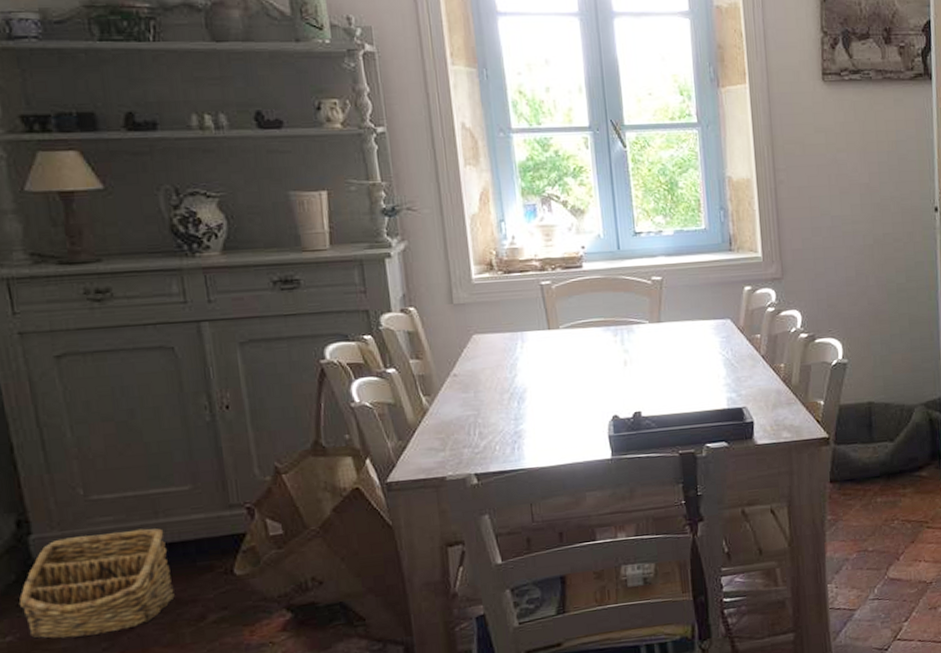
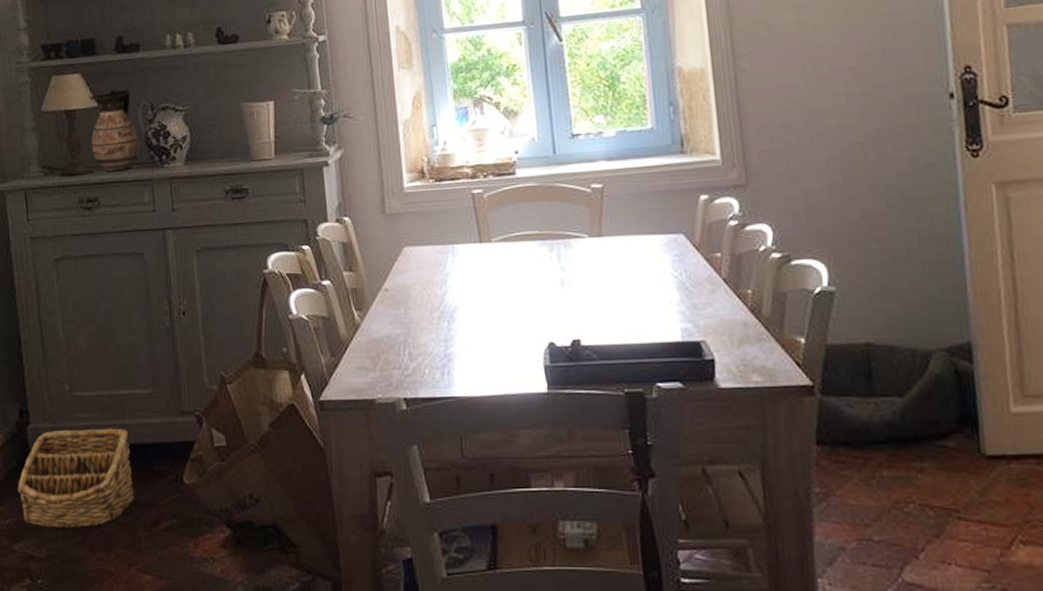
ceramic jug: none [93,170,163,261] -> present [90,88,139,172]

